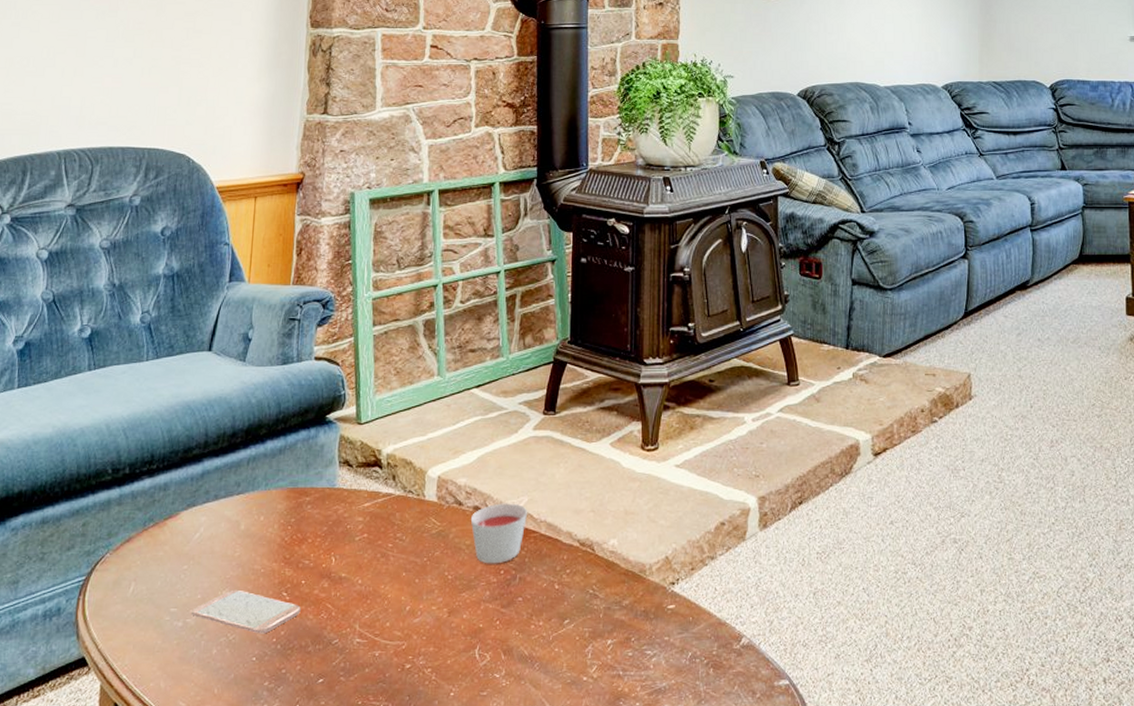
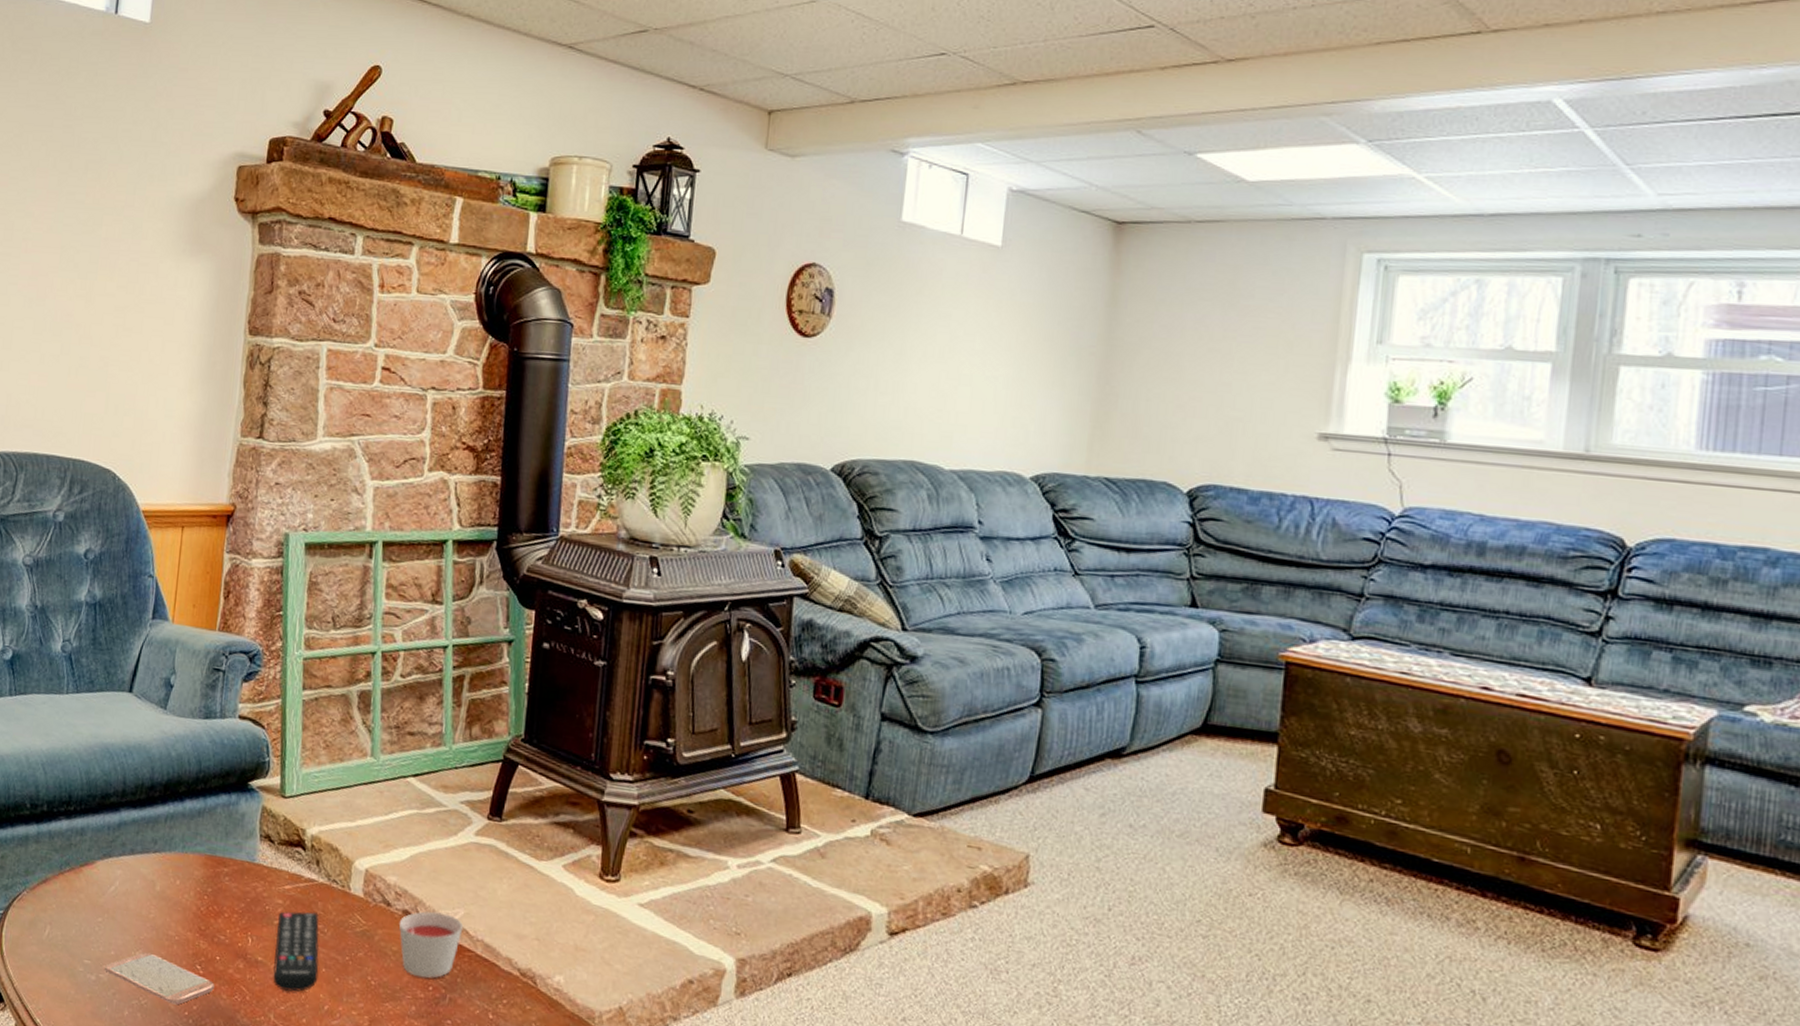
remote control: none [357,523,400,601] -> present [273,911,319,992]

